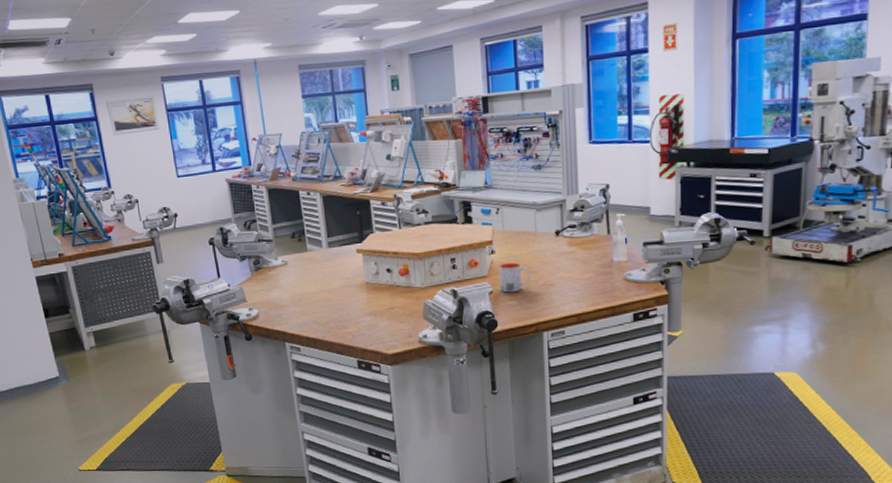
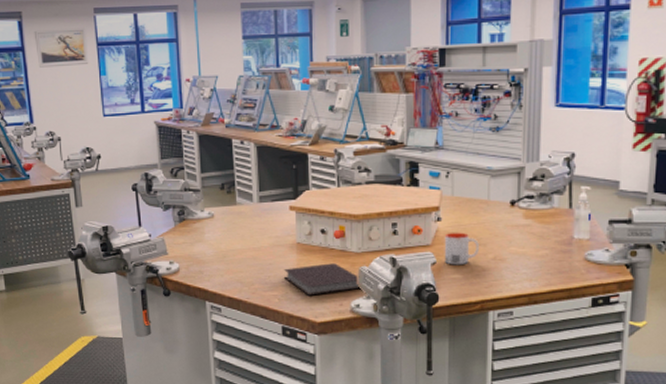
notebook: none [355,299,426,330] -> present [283,263,360,296]

